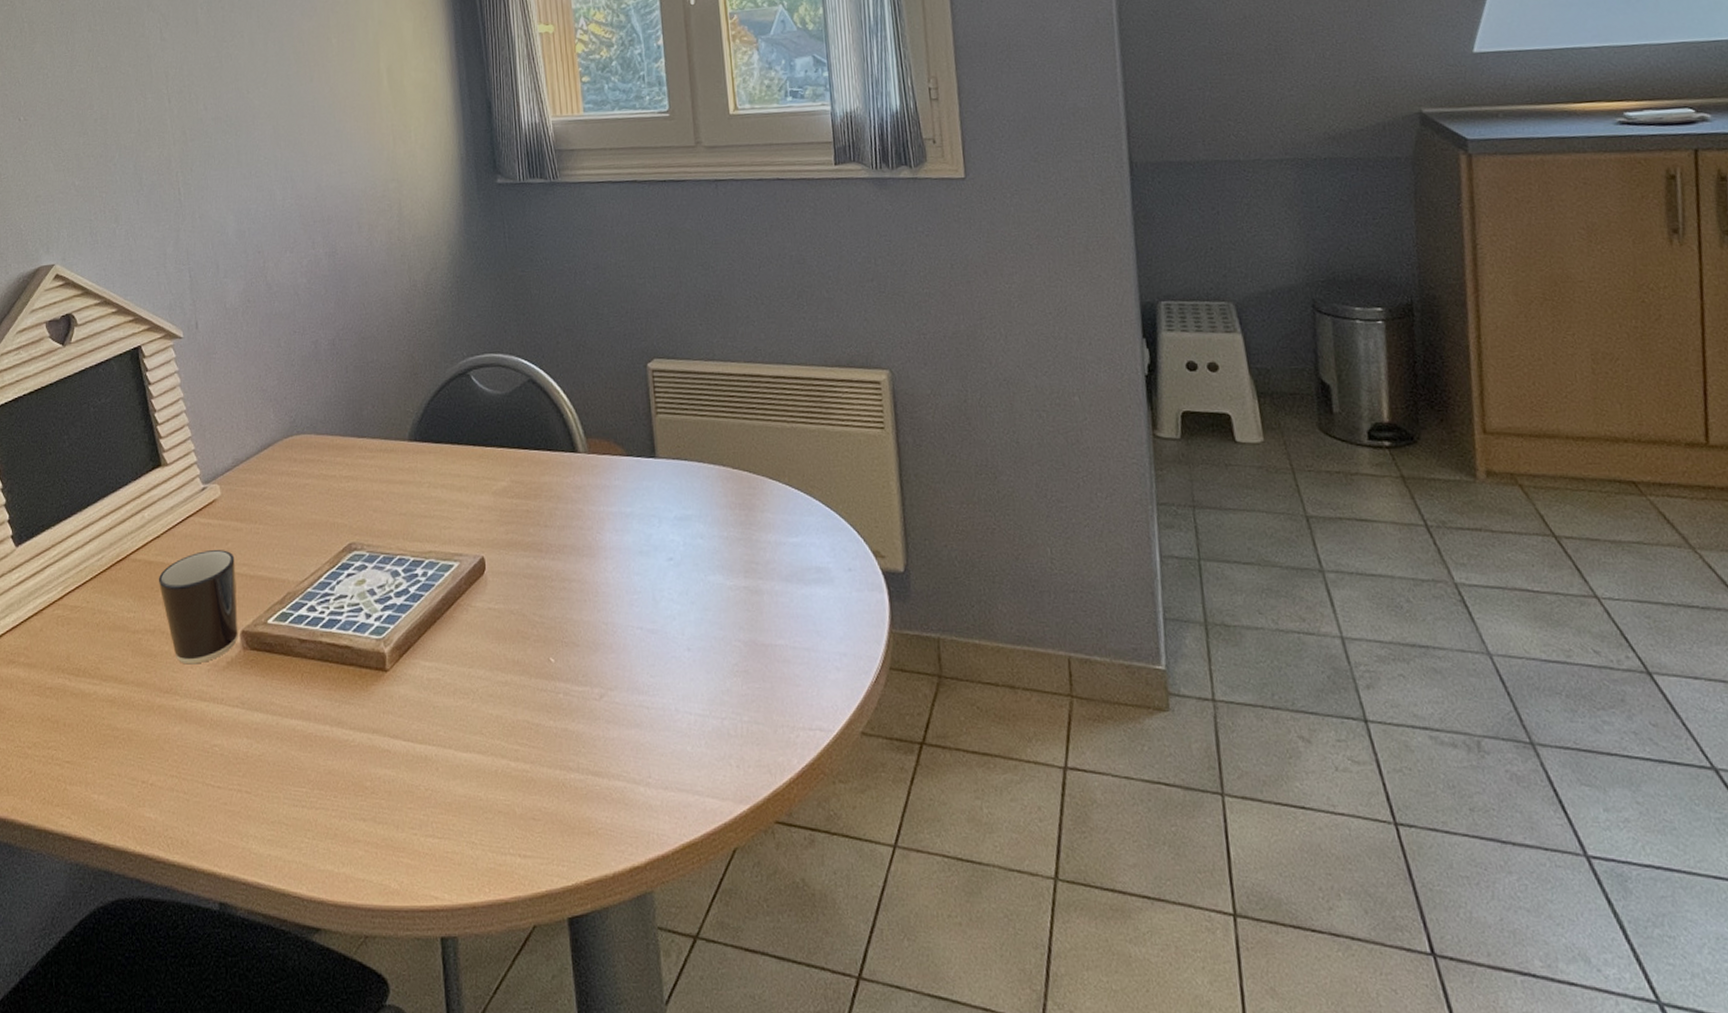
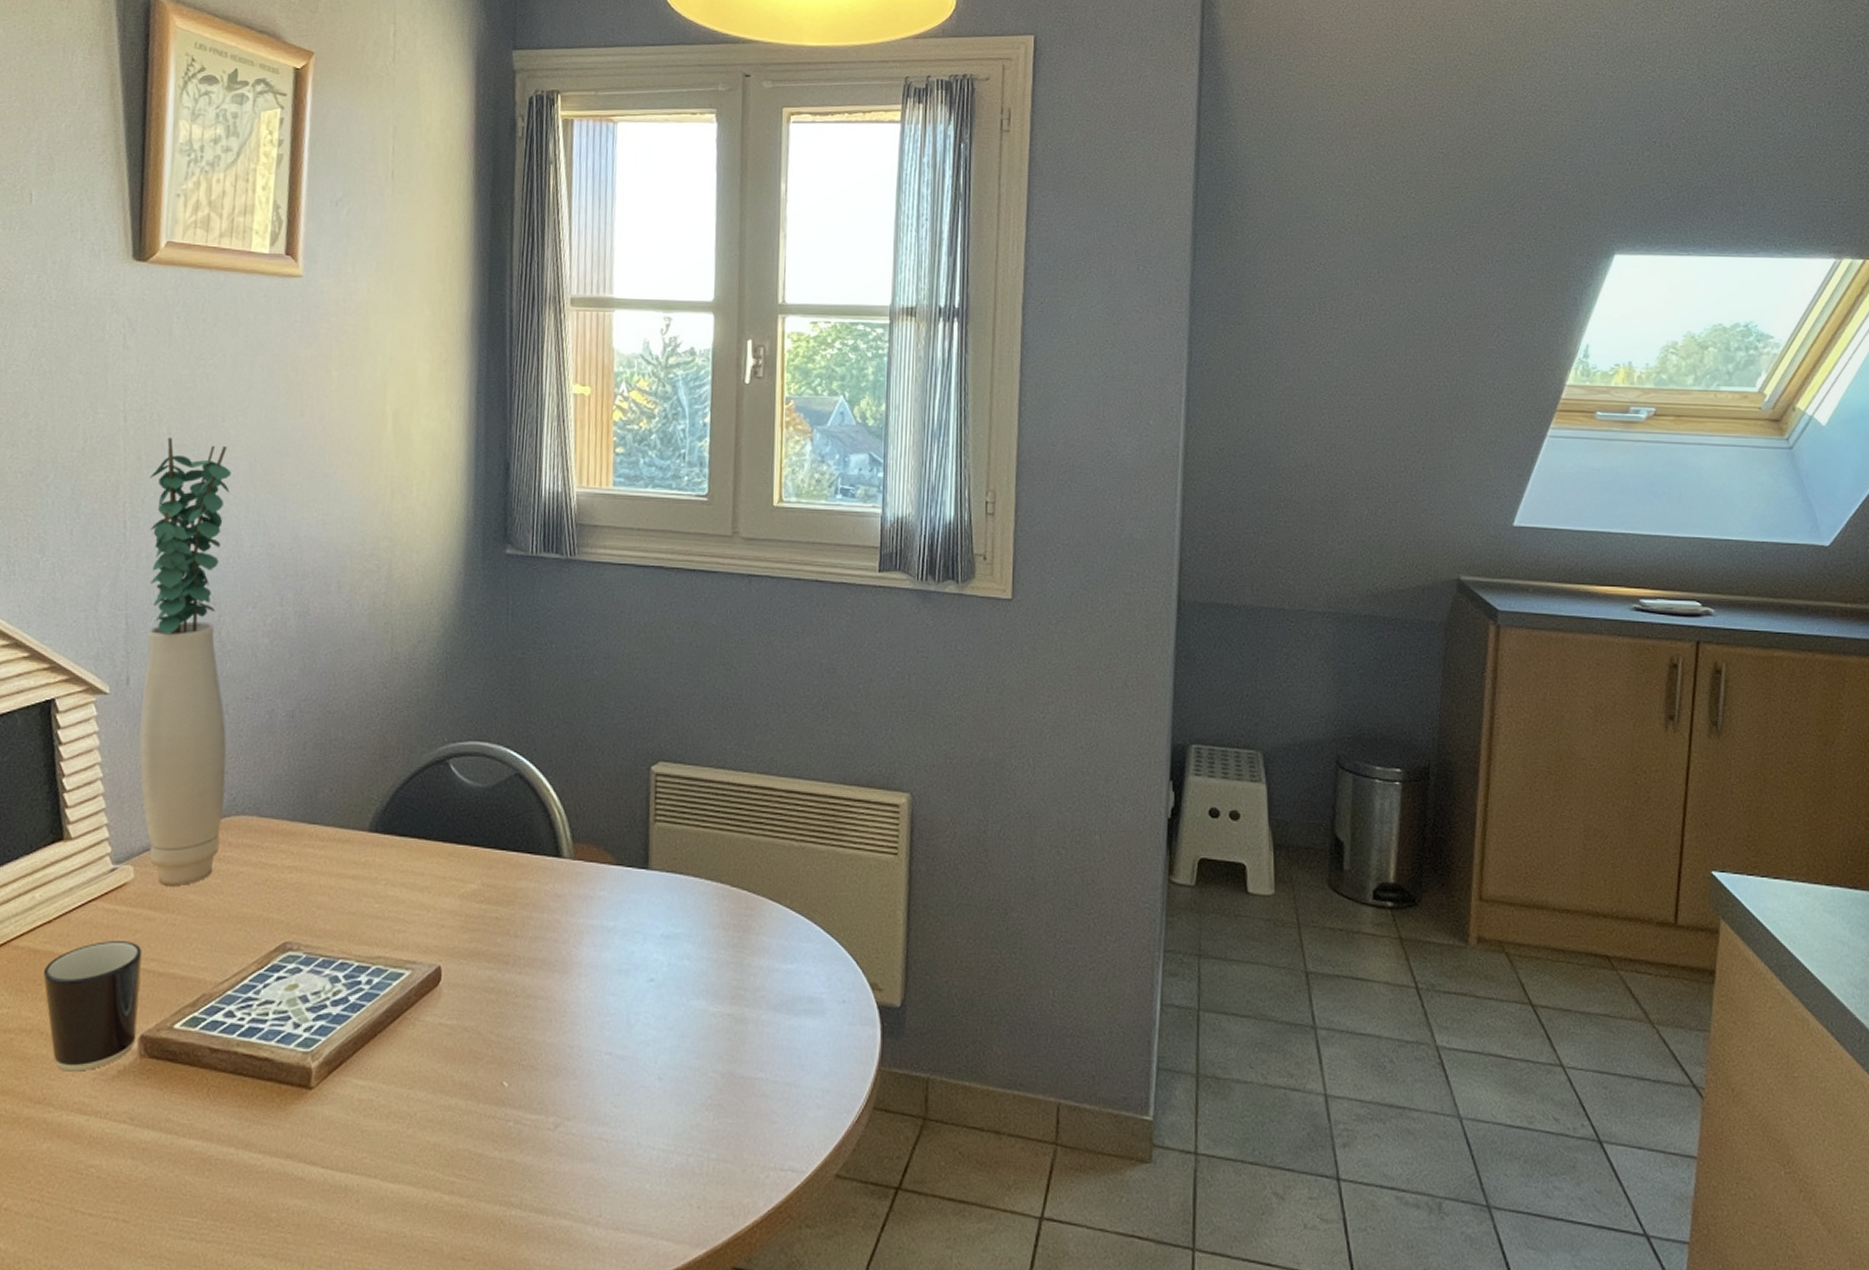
vase: none [195,112,287,500] -> present [138,437,231,885]

